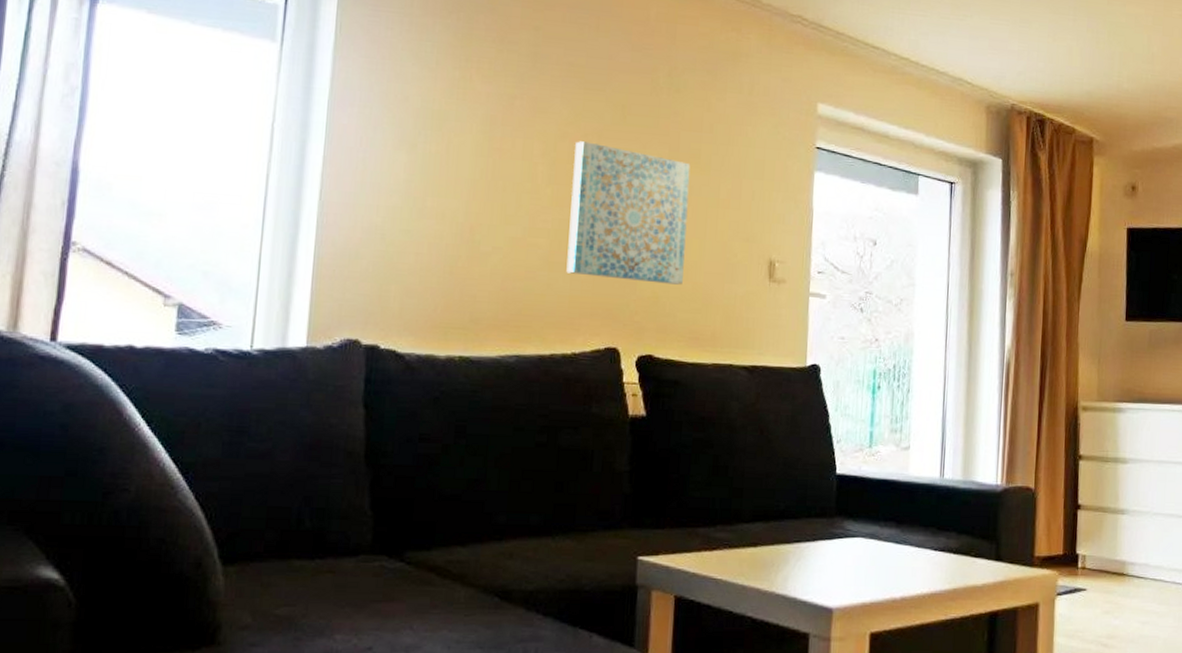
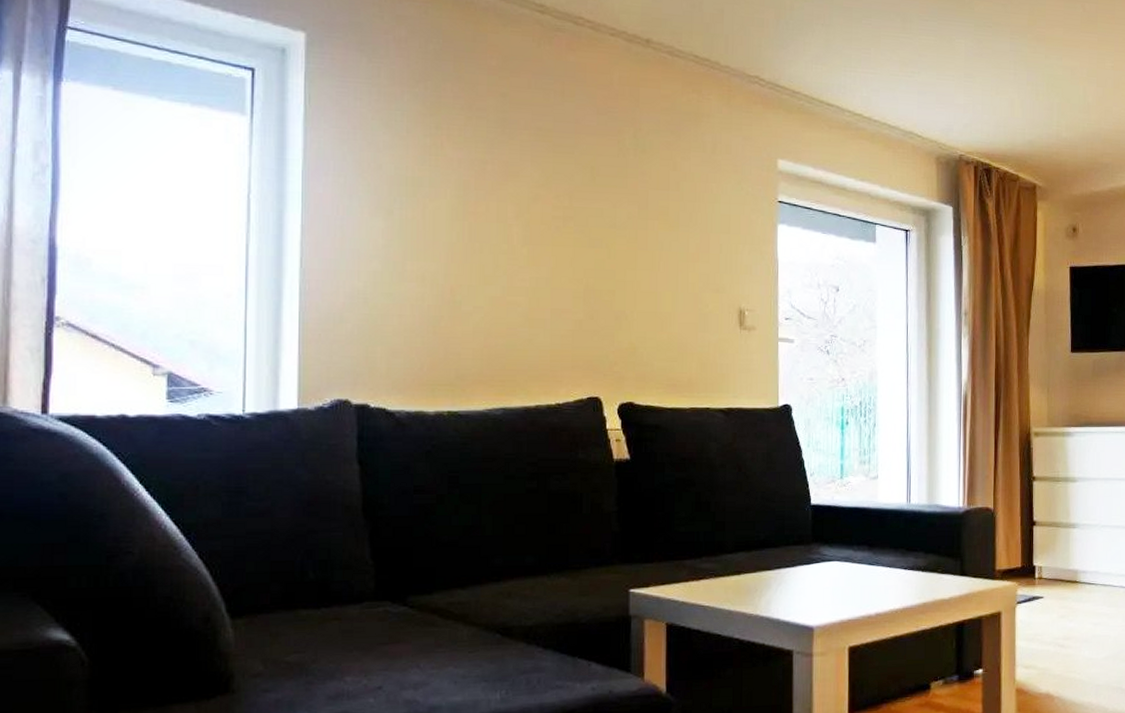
wall art: present [566,141,691,285] -> none [546,202,660,335]

